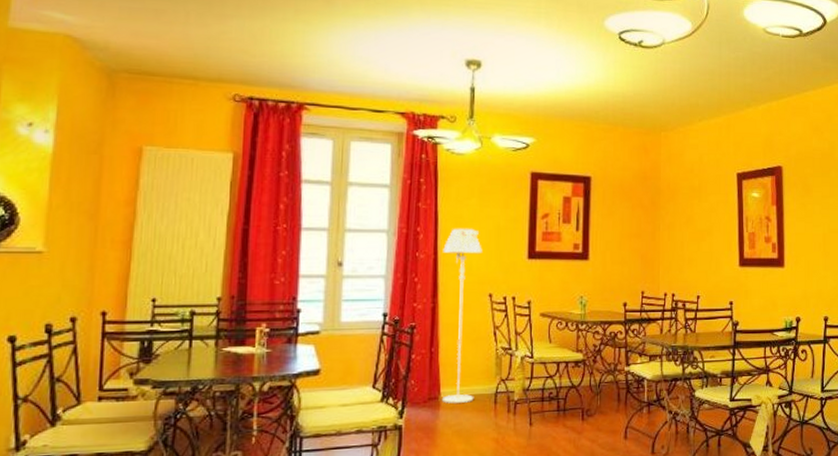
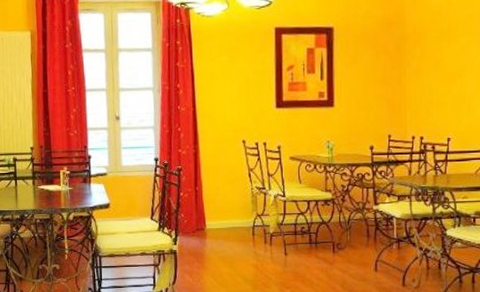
floor lamp: present [443,228,482,403] -> none [200,82,235,234]

